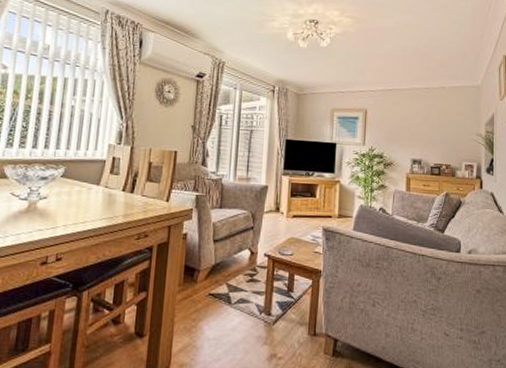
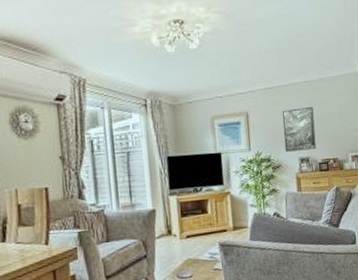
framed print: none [398,112,431,153] -> present [282,107,316,152]

